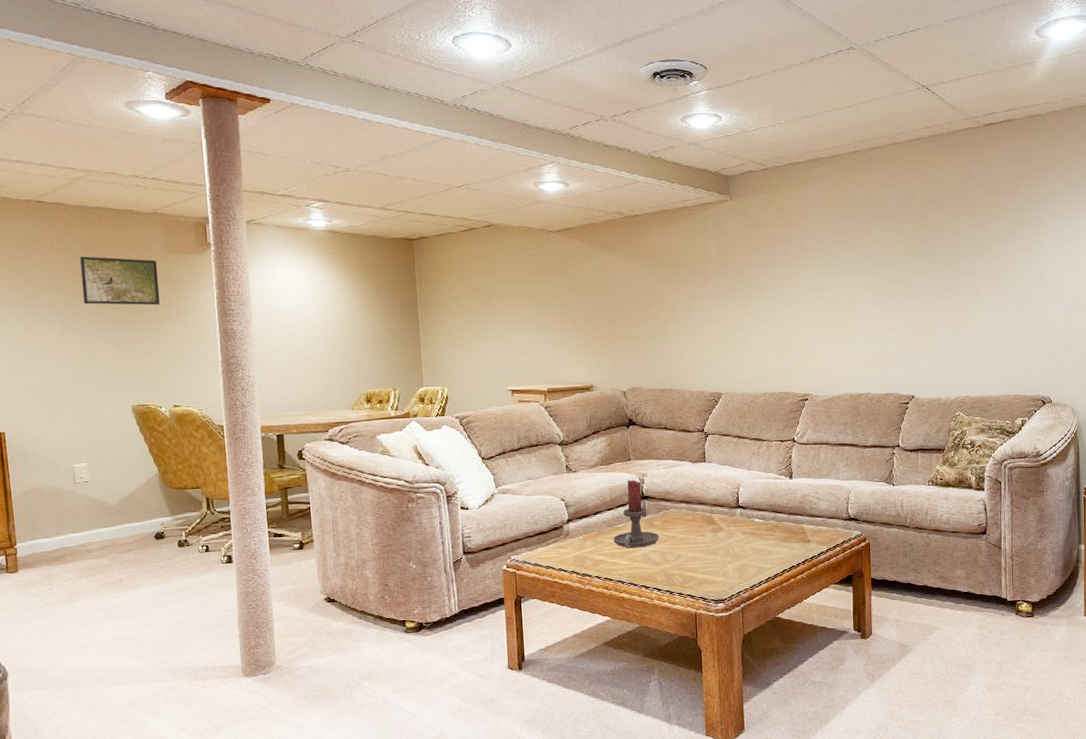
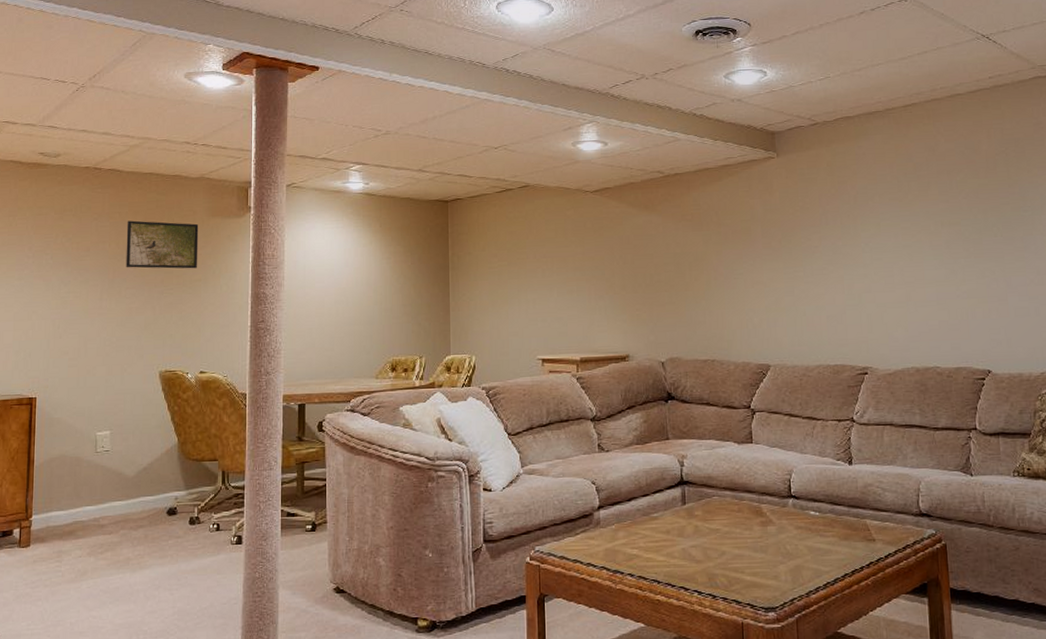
candle holder: present [613,480,660,549] -> none [649,462,701,542]

